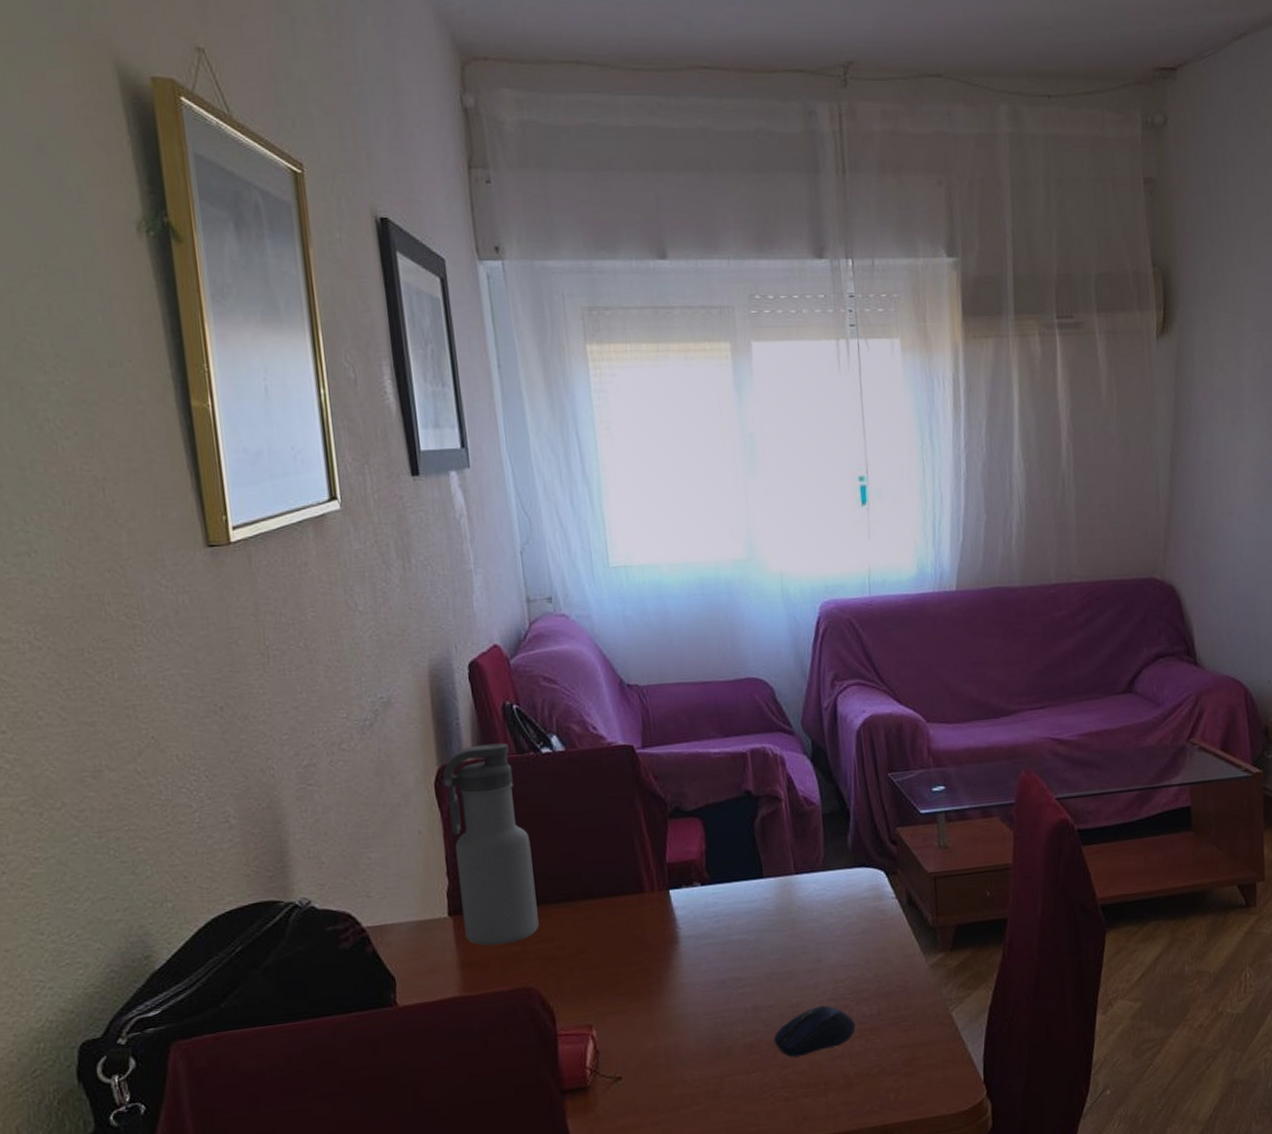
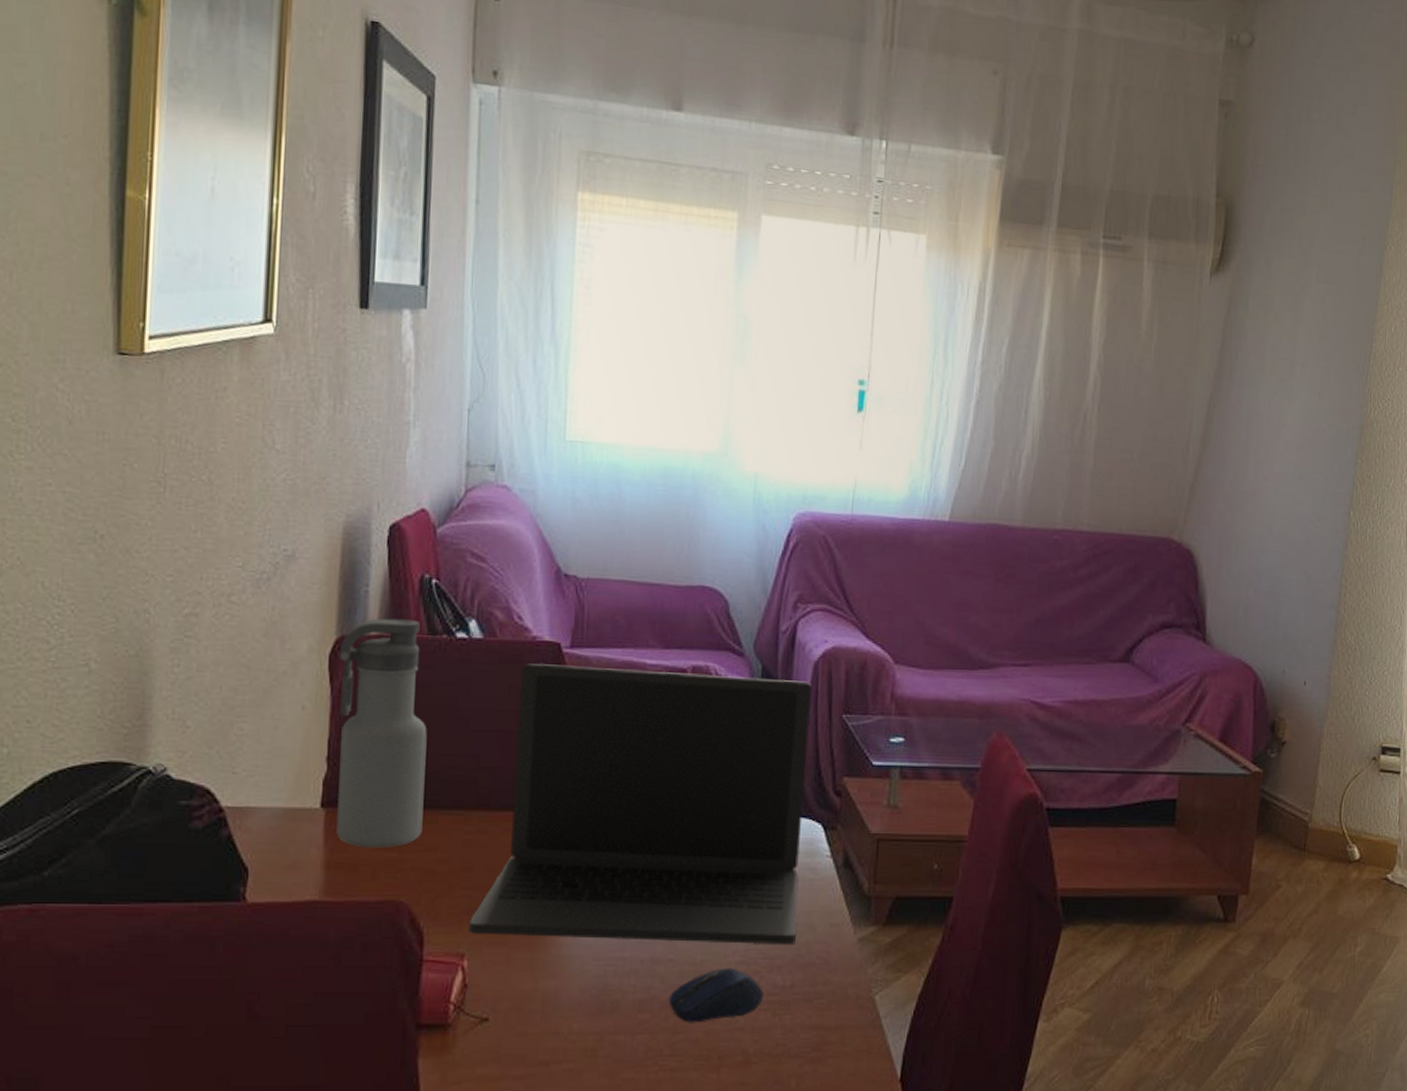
laptop: none [592,748,876,1007] -> present [469,663,813,945]

